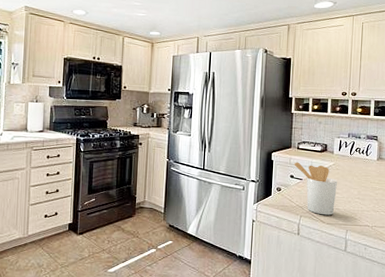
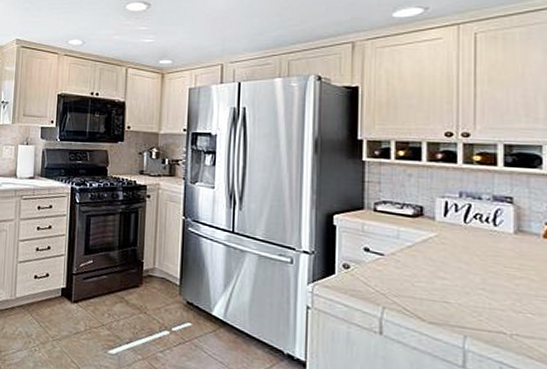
utensil holder: present [293,162,337,215] -> none [368,229,444,311]

